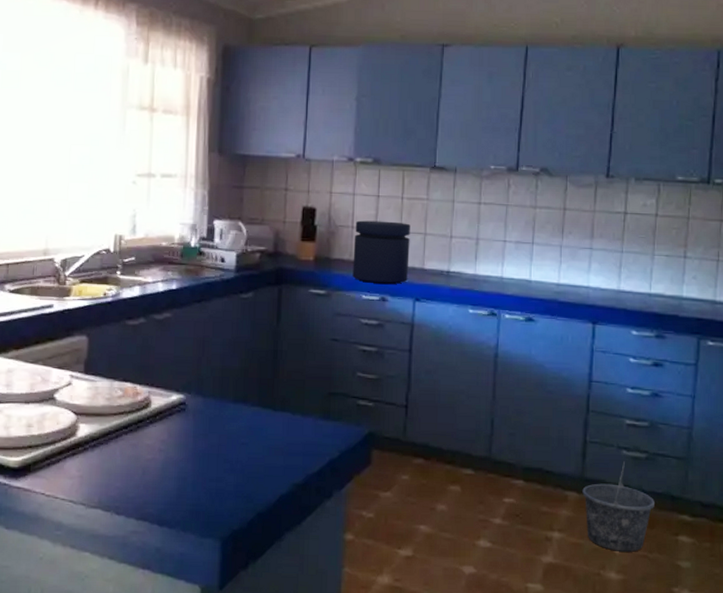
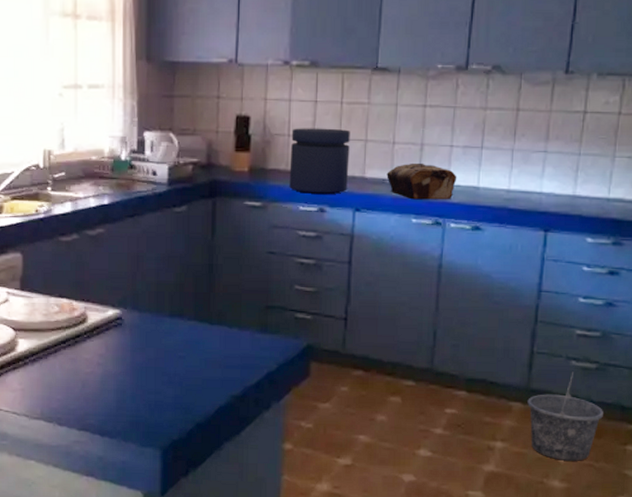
bread loaf: none [445,256,511,292] -> present [386,162,457,200]

